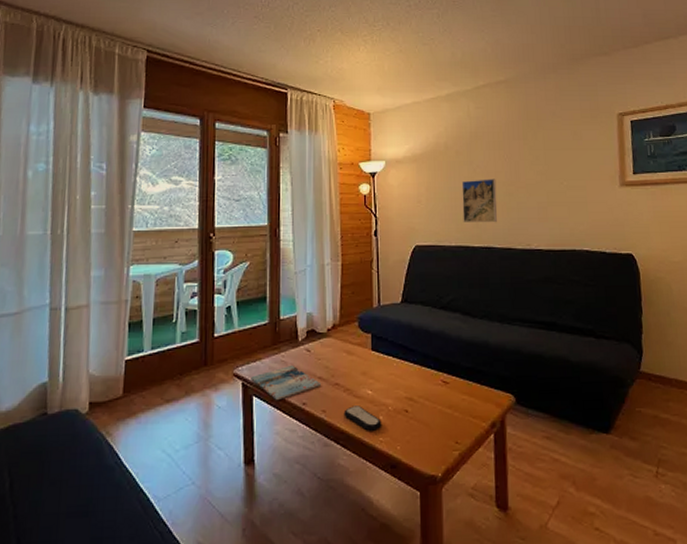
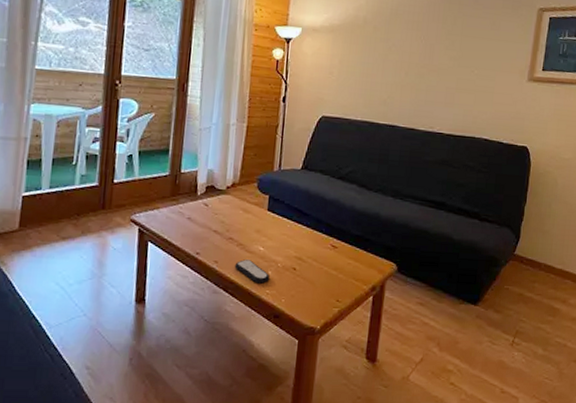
magazine: present [251,364,320,401] -> none [147,216,215,249]
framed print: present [461,179,497,223] -> none [371,57,410,103]

